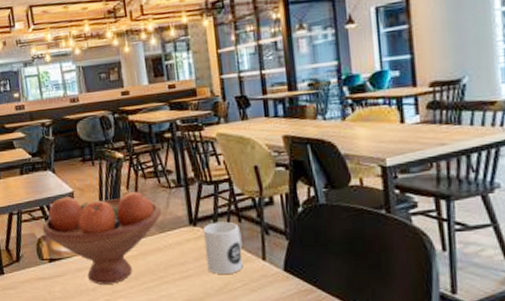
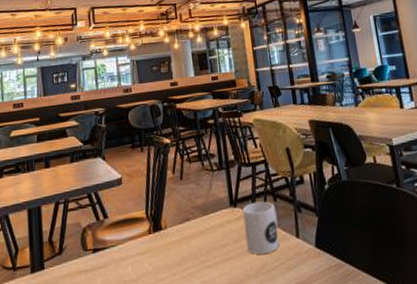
fruit bowl: present [42,192,162,285] -> none [88,176,205,274]

